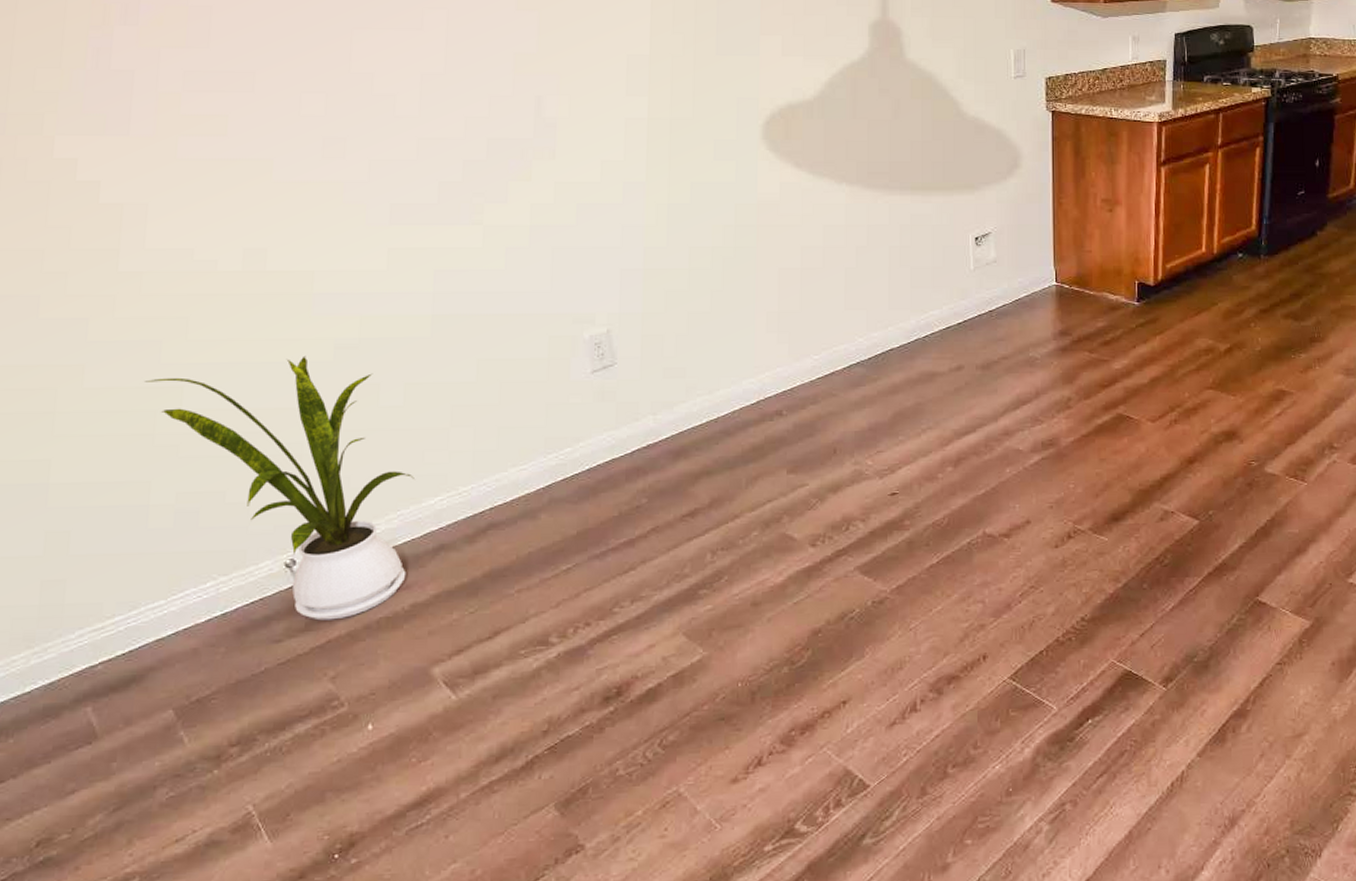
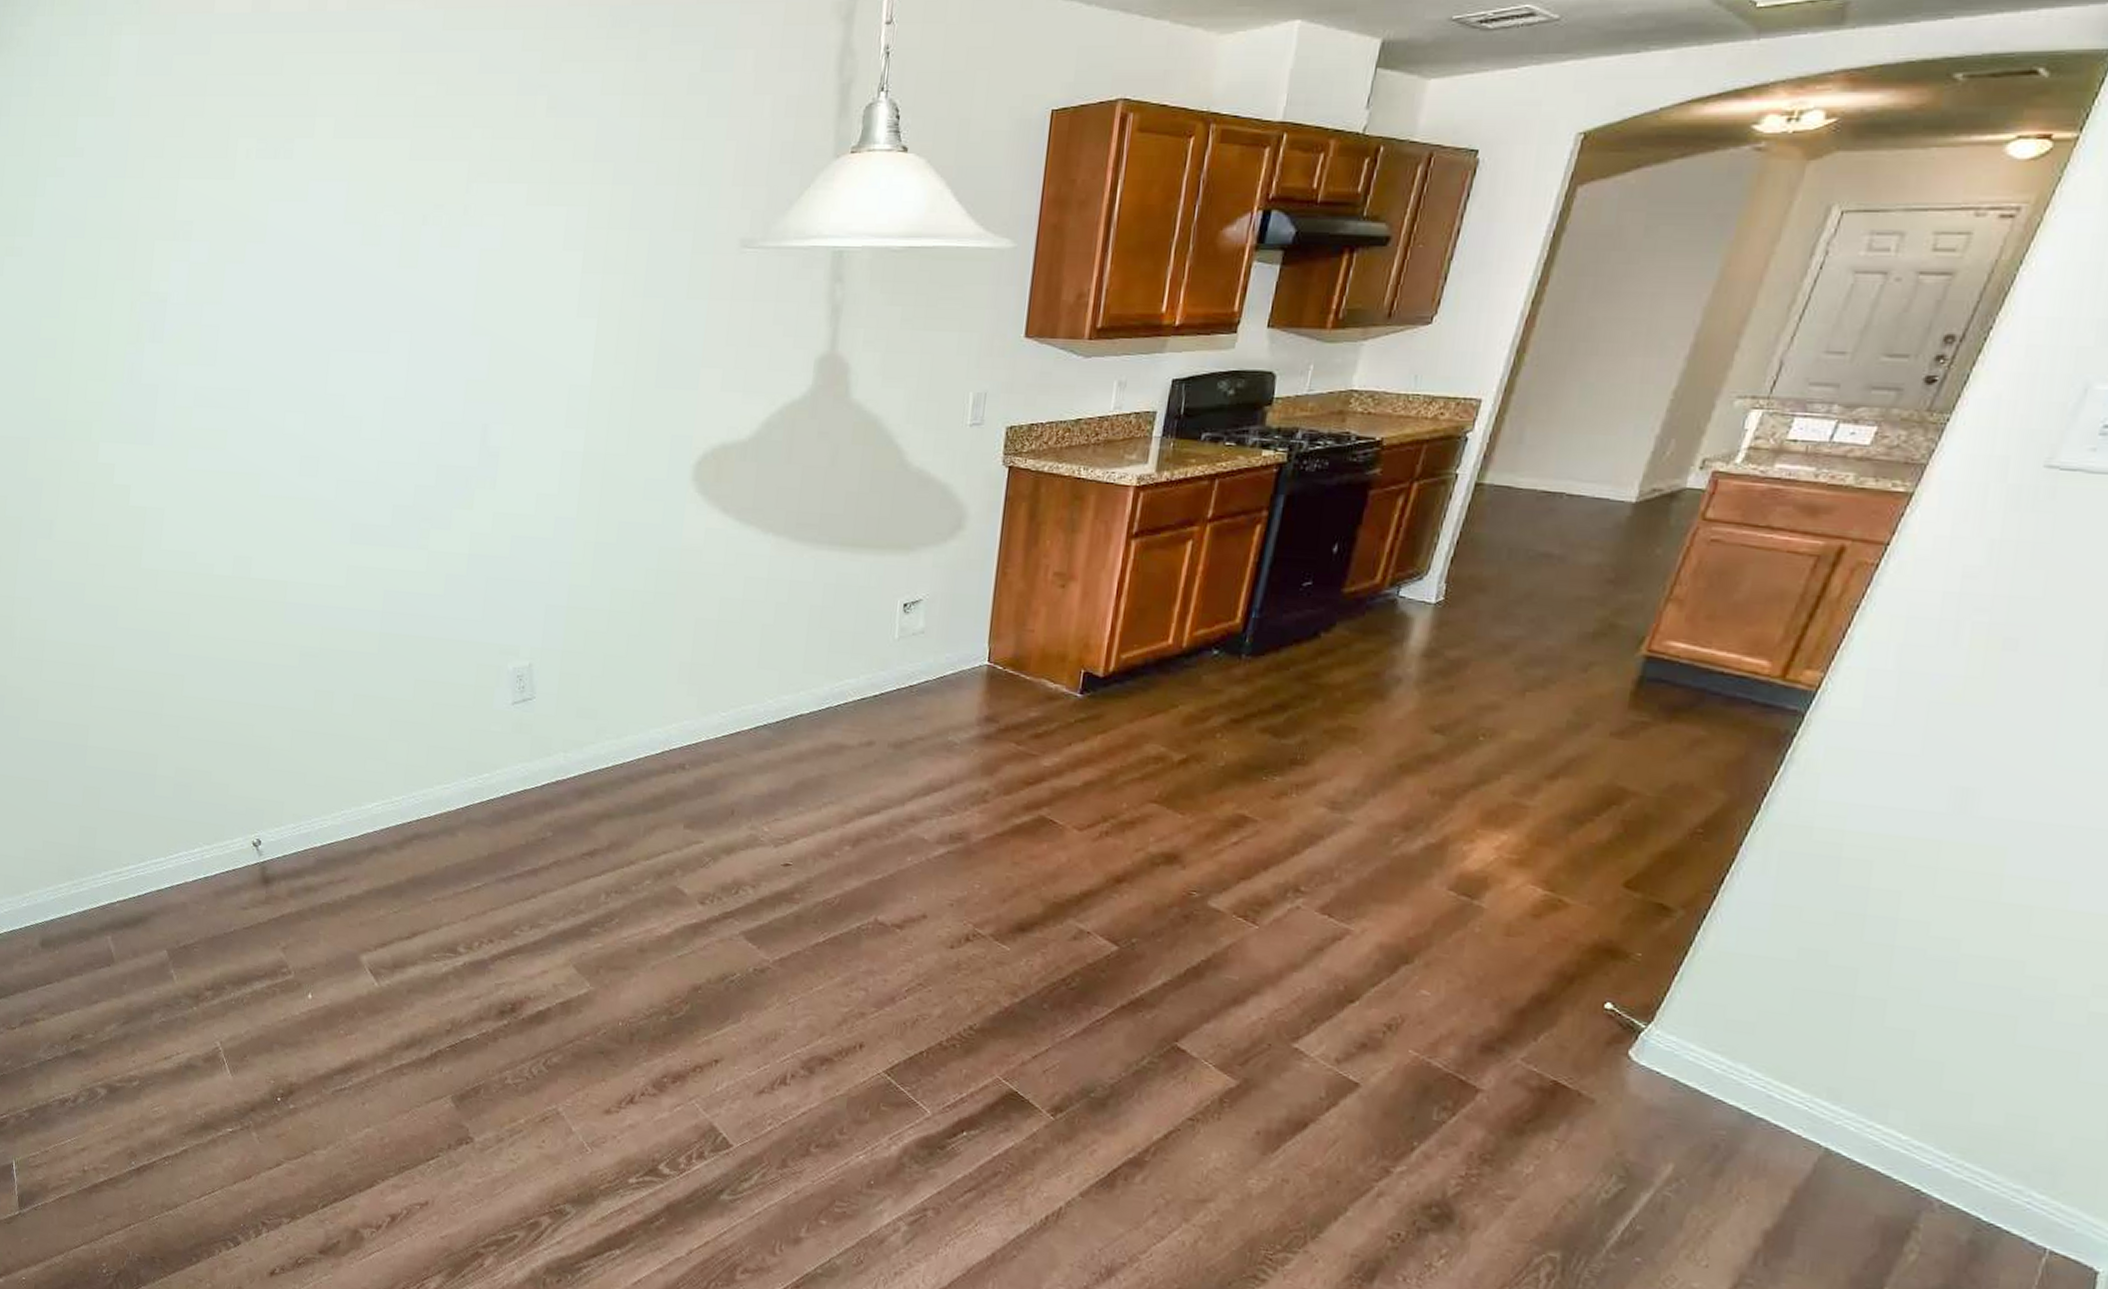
house plant: present [145,355,414,621] -> none [157,659,357,898]

